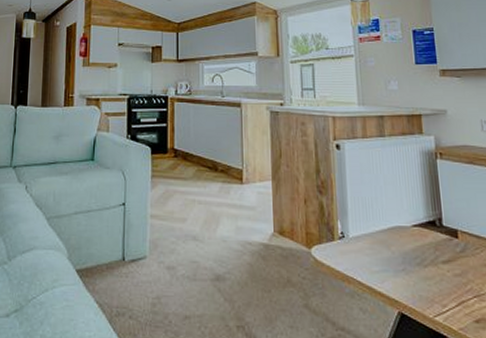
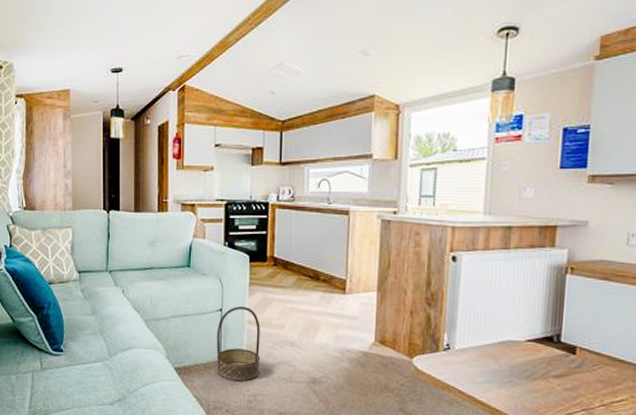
basket: none [119,199,163,282] -> present [216,306,260,382]

